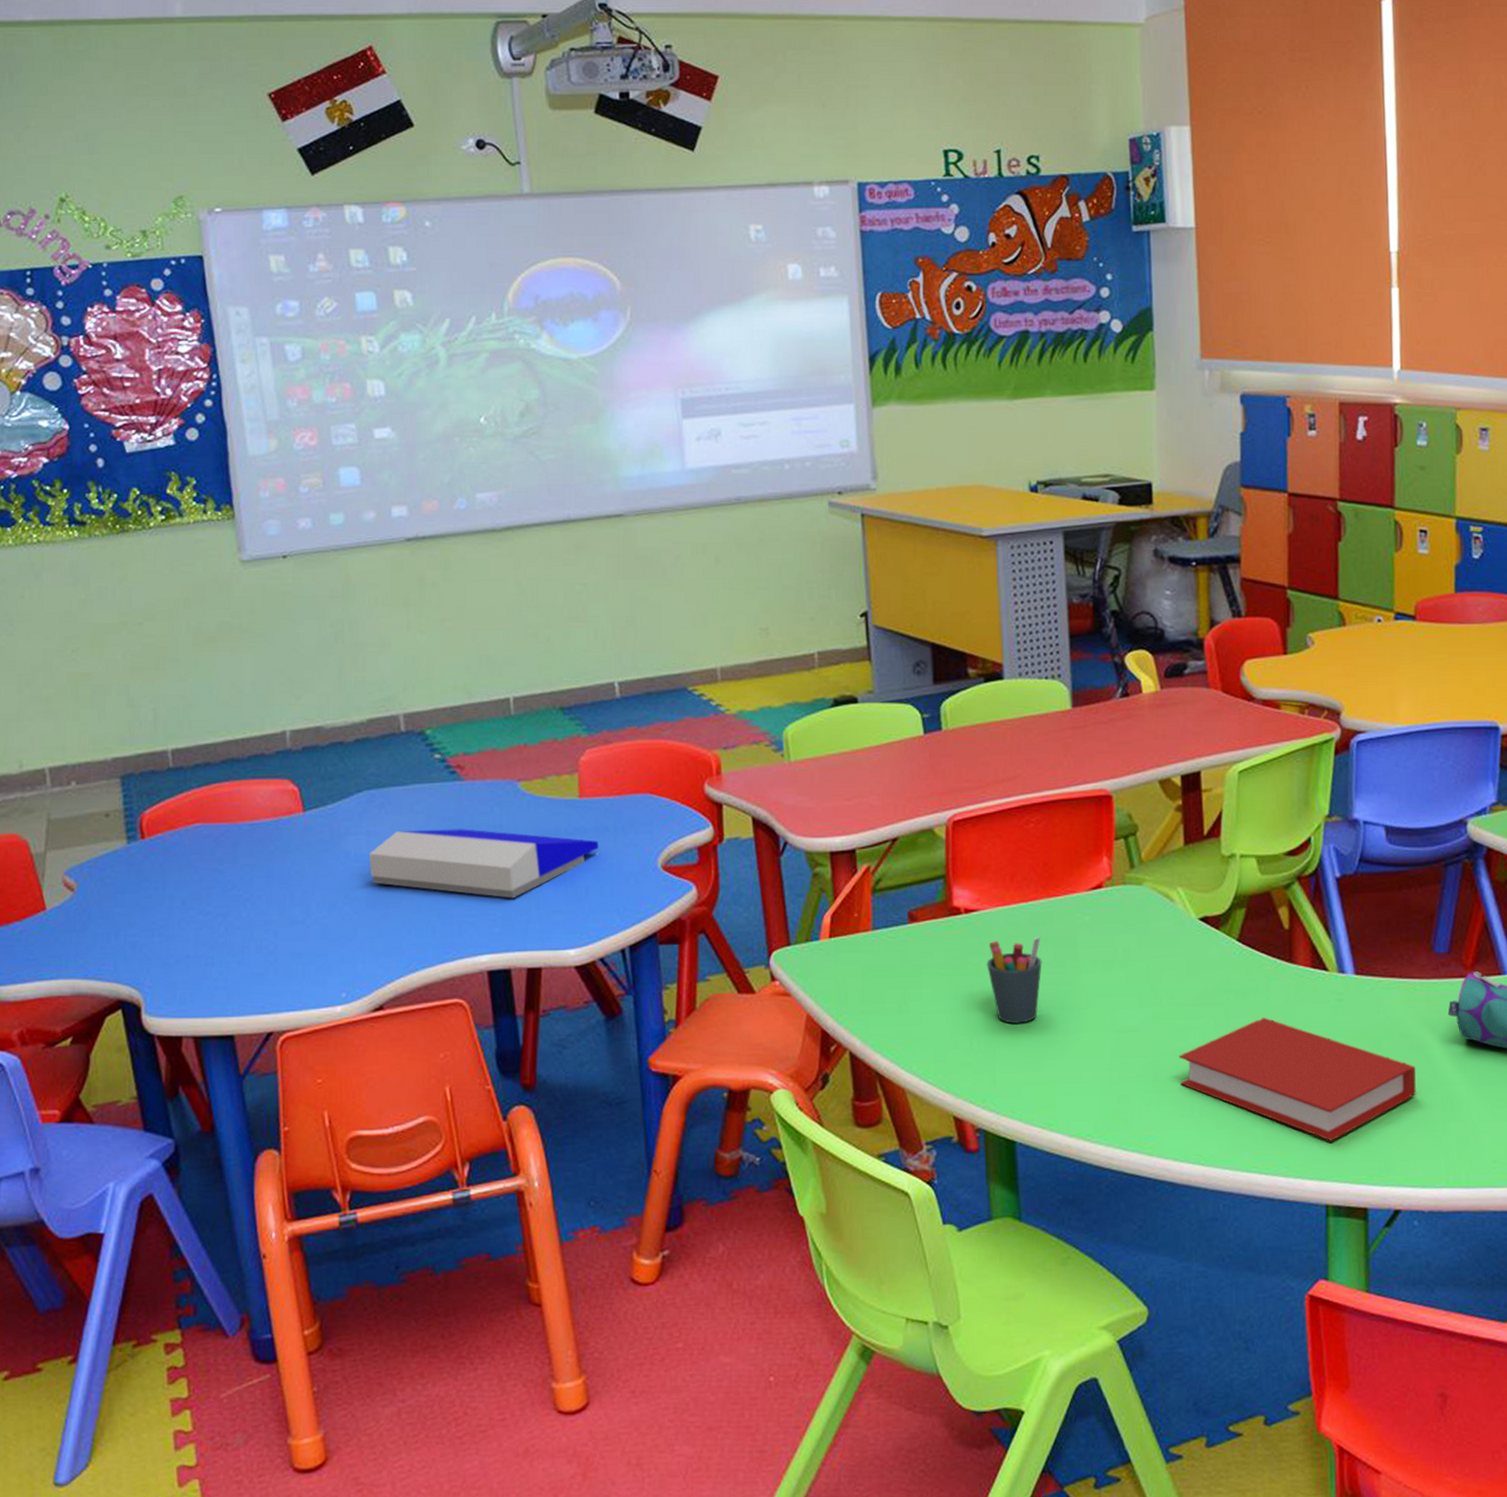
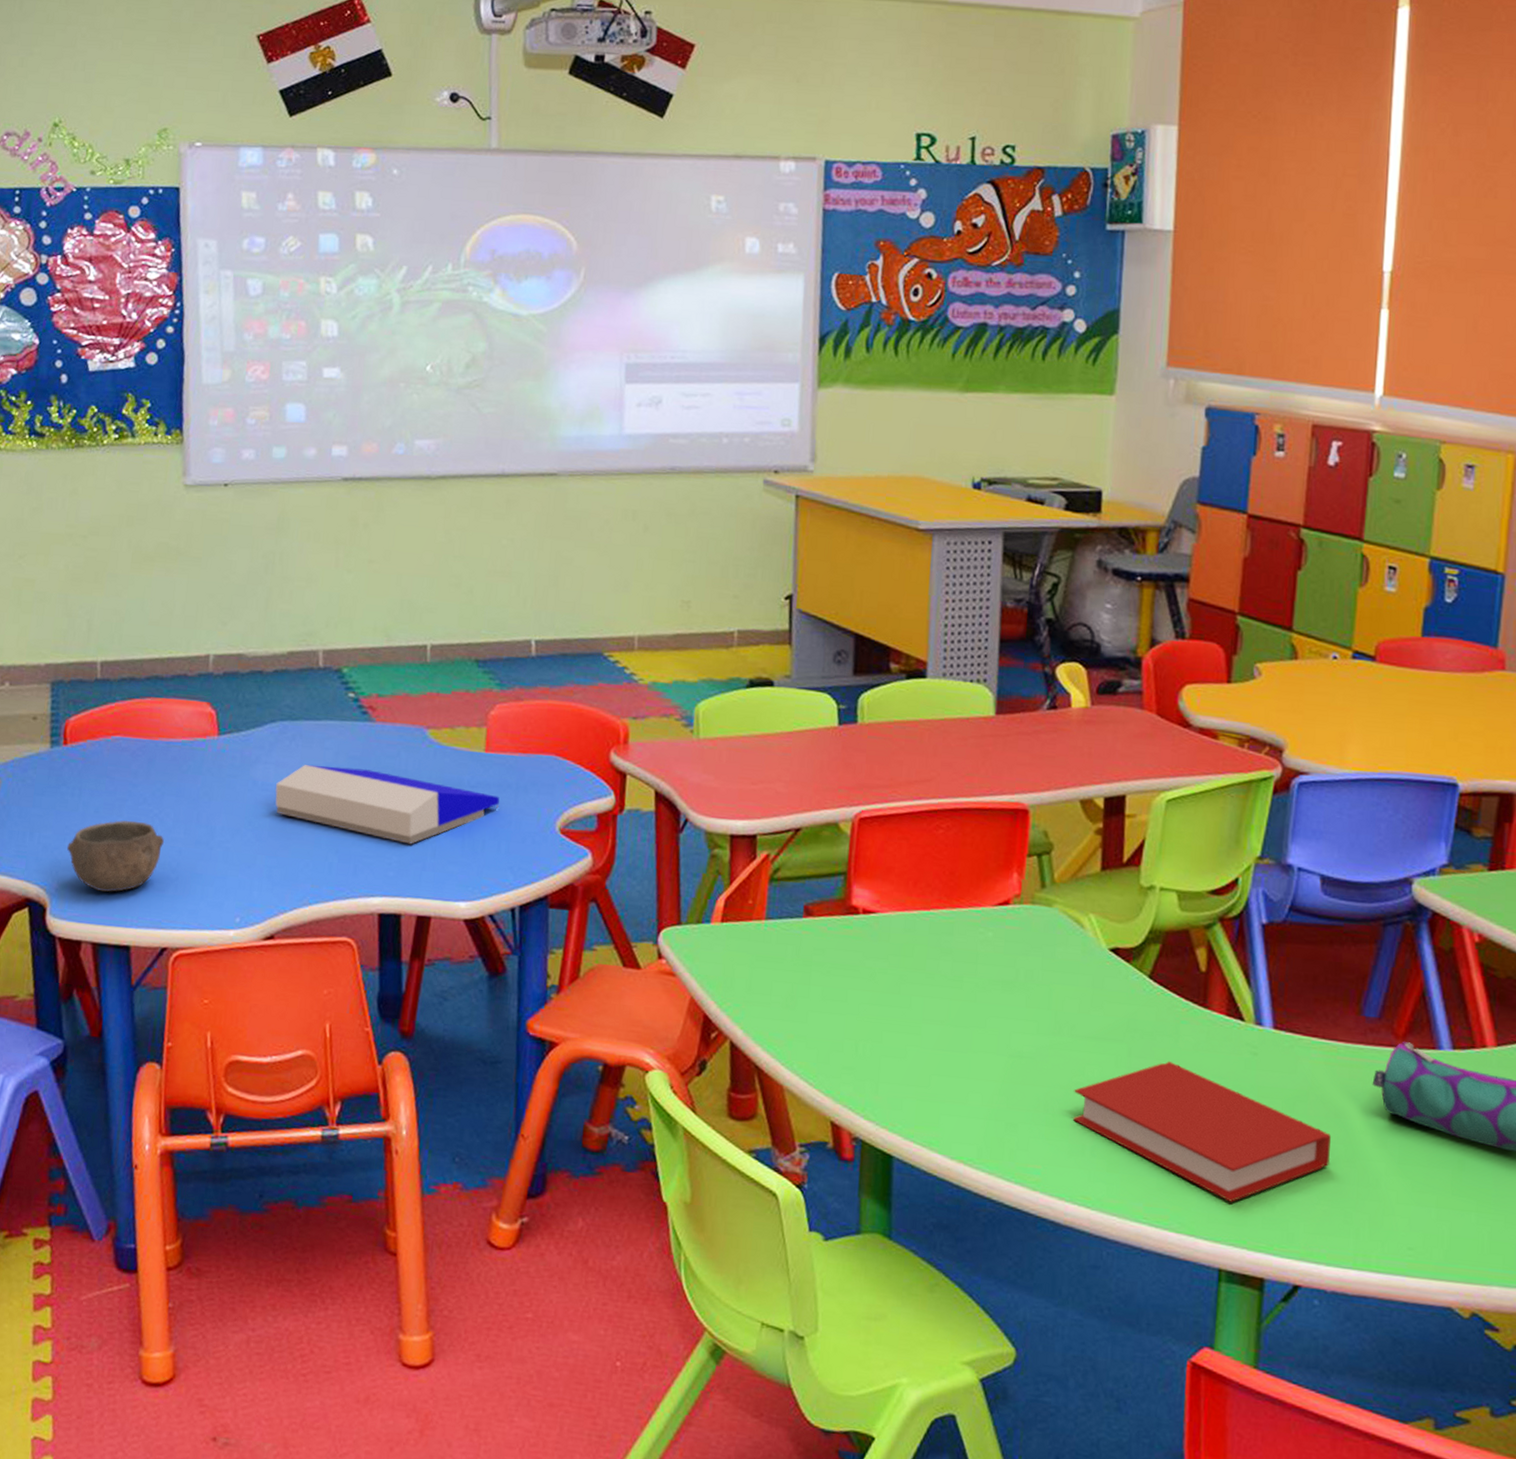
bowl: none [156,907,259,983] -> present [67,820,165,892]
pen holder: present [987,936,1042,1024] -> none [880,946,939,1035]

